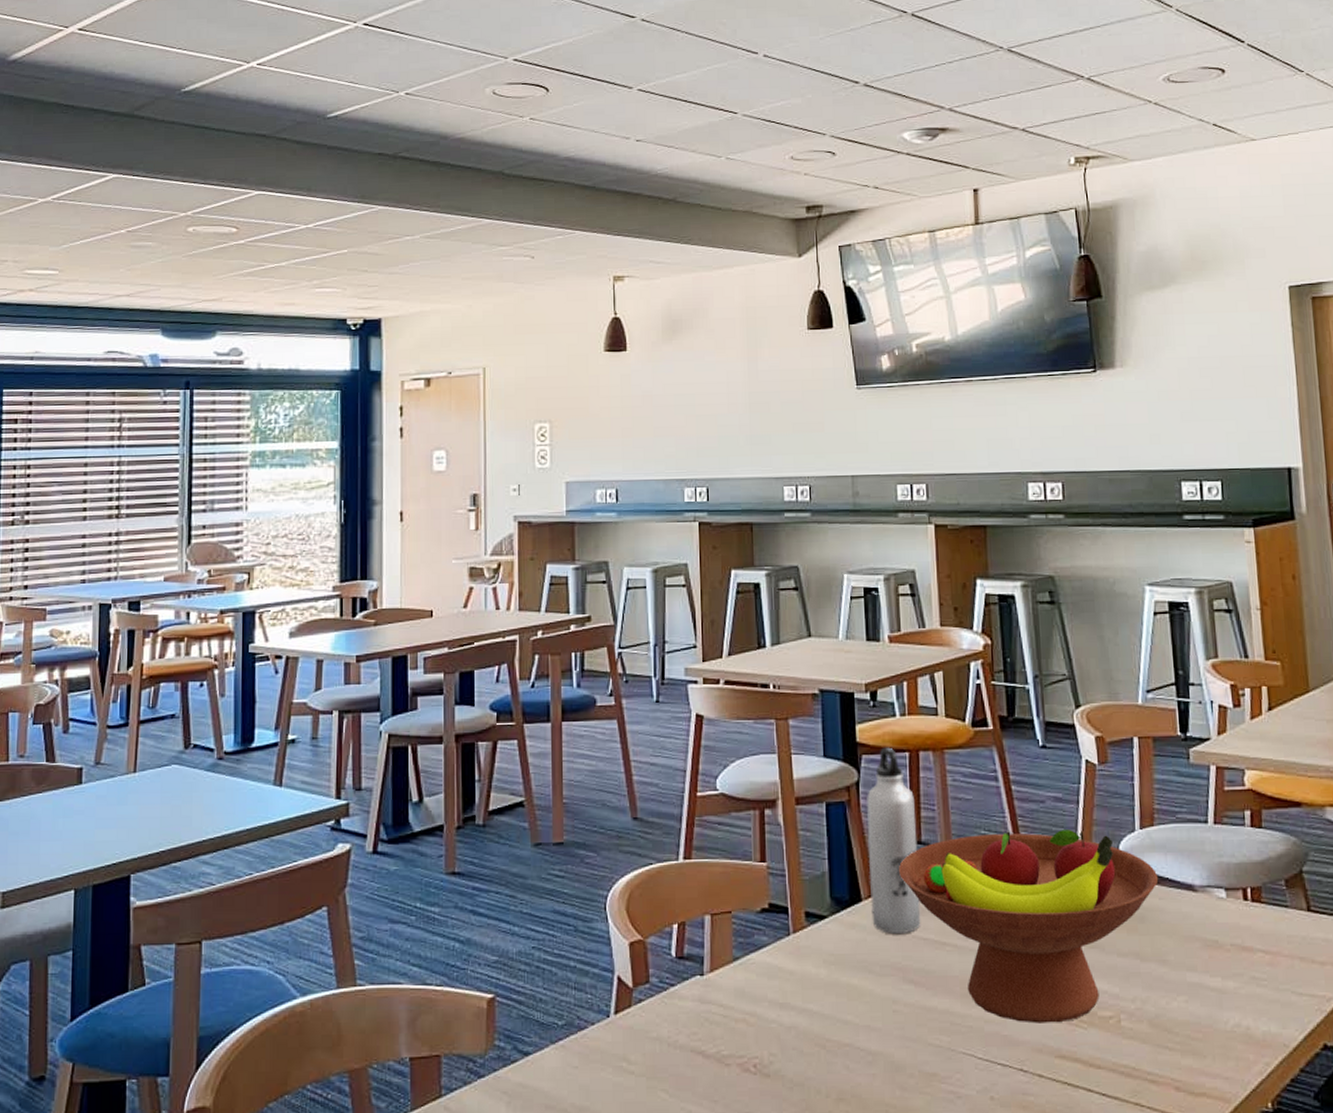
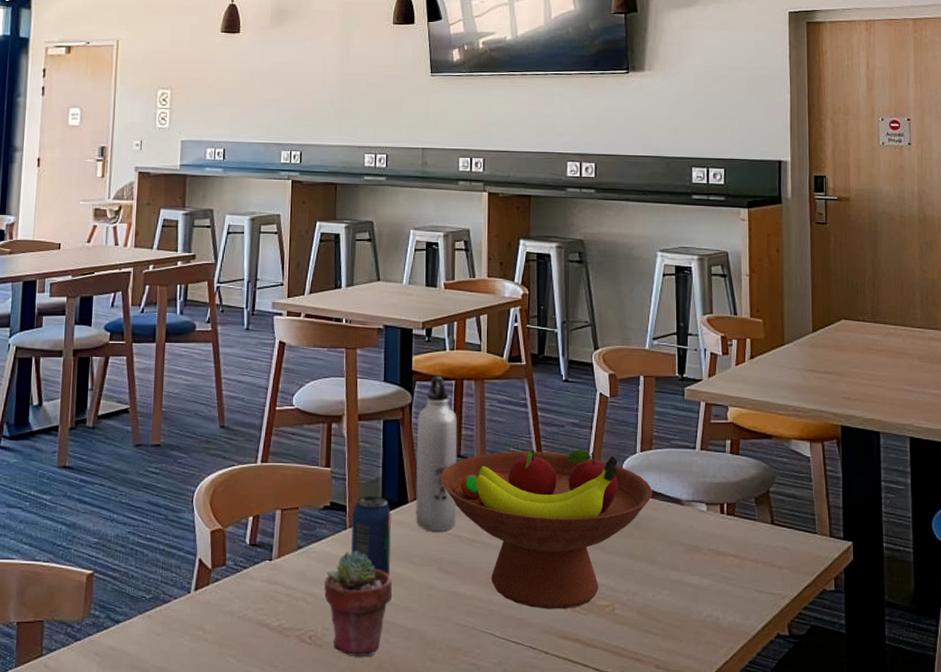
potted succulent: none [768,960,850,1087] -> present [324,551,393,656]
beverage can: none [796,893,845,989] -> present [351,495,391,576]

